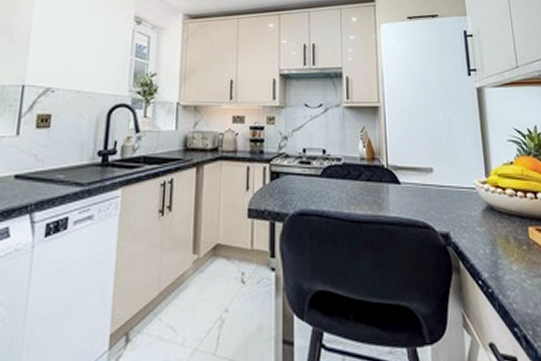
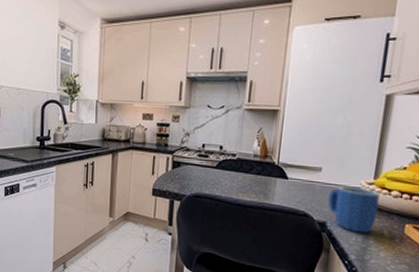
mug: none [445,187,498,243] -> present [327,186,380,233]

